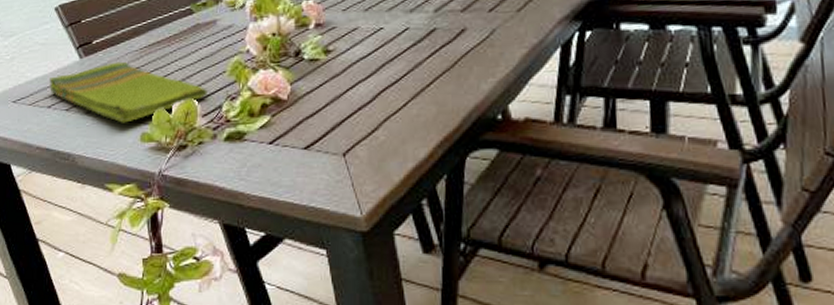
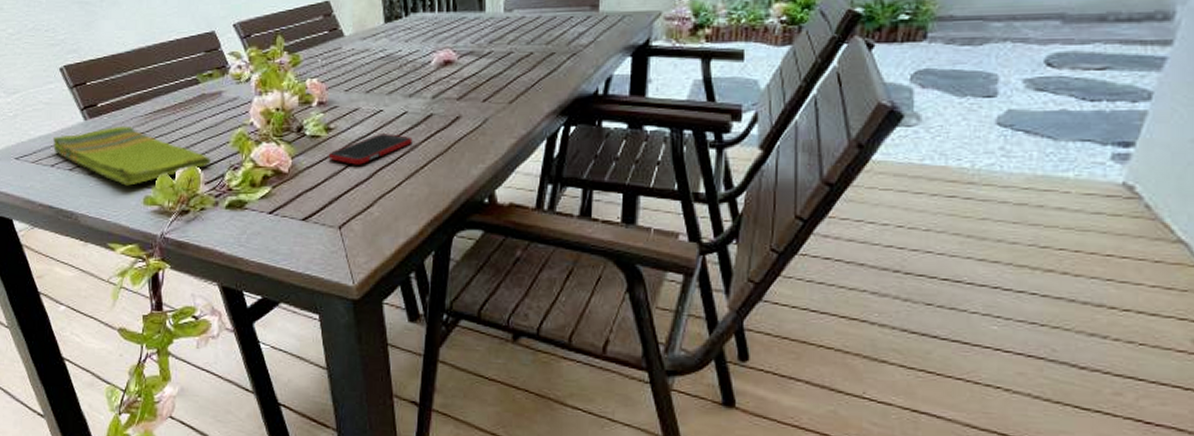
cell phone: none [328,52,416,87] -> present [328,134,413,165]

